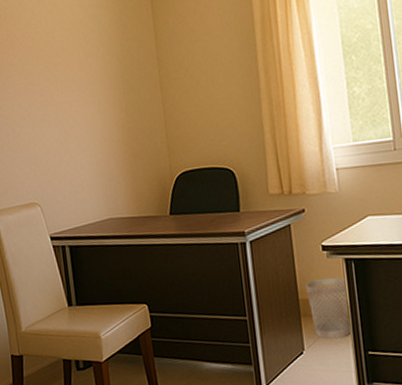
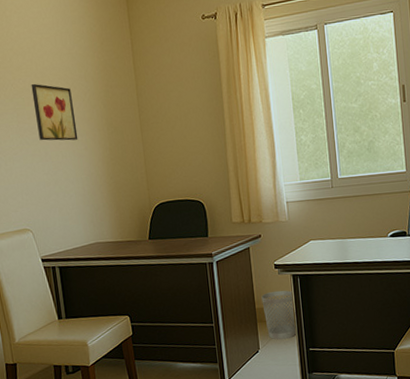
wall art: none [40,40,91,104] -> present [31,83,78,141]

